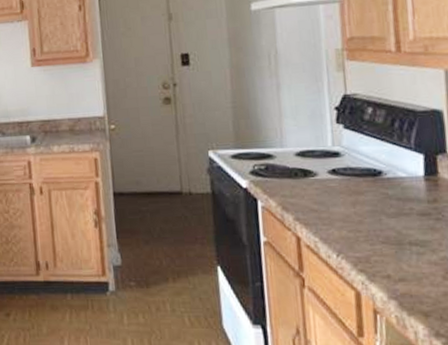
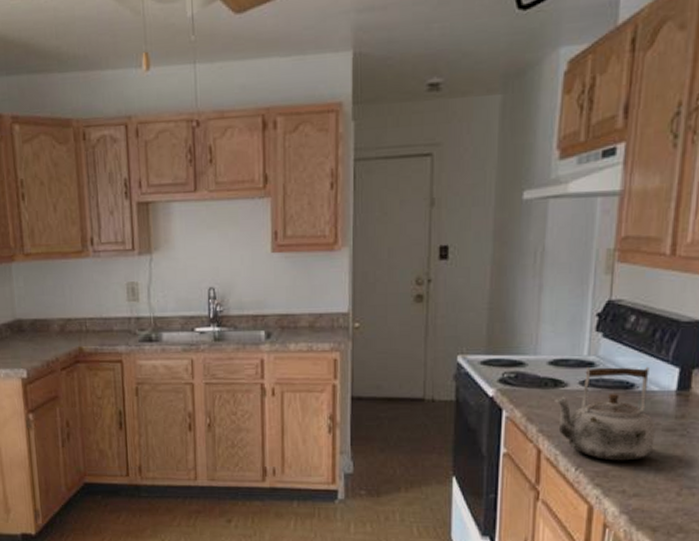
kettle: none [306,154,412,246] -> present [555,366,656,461]

